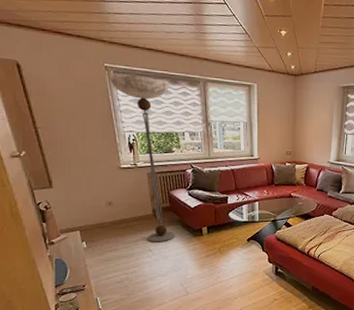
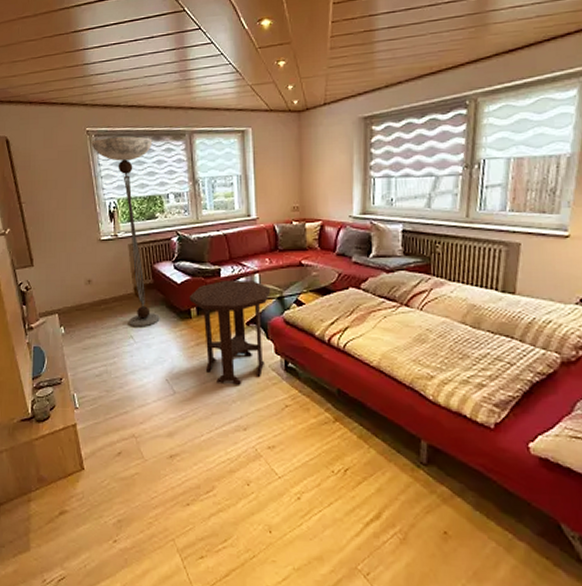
side table: none [201,206,267,286] -> present [189,279,271,385]

